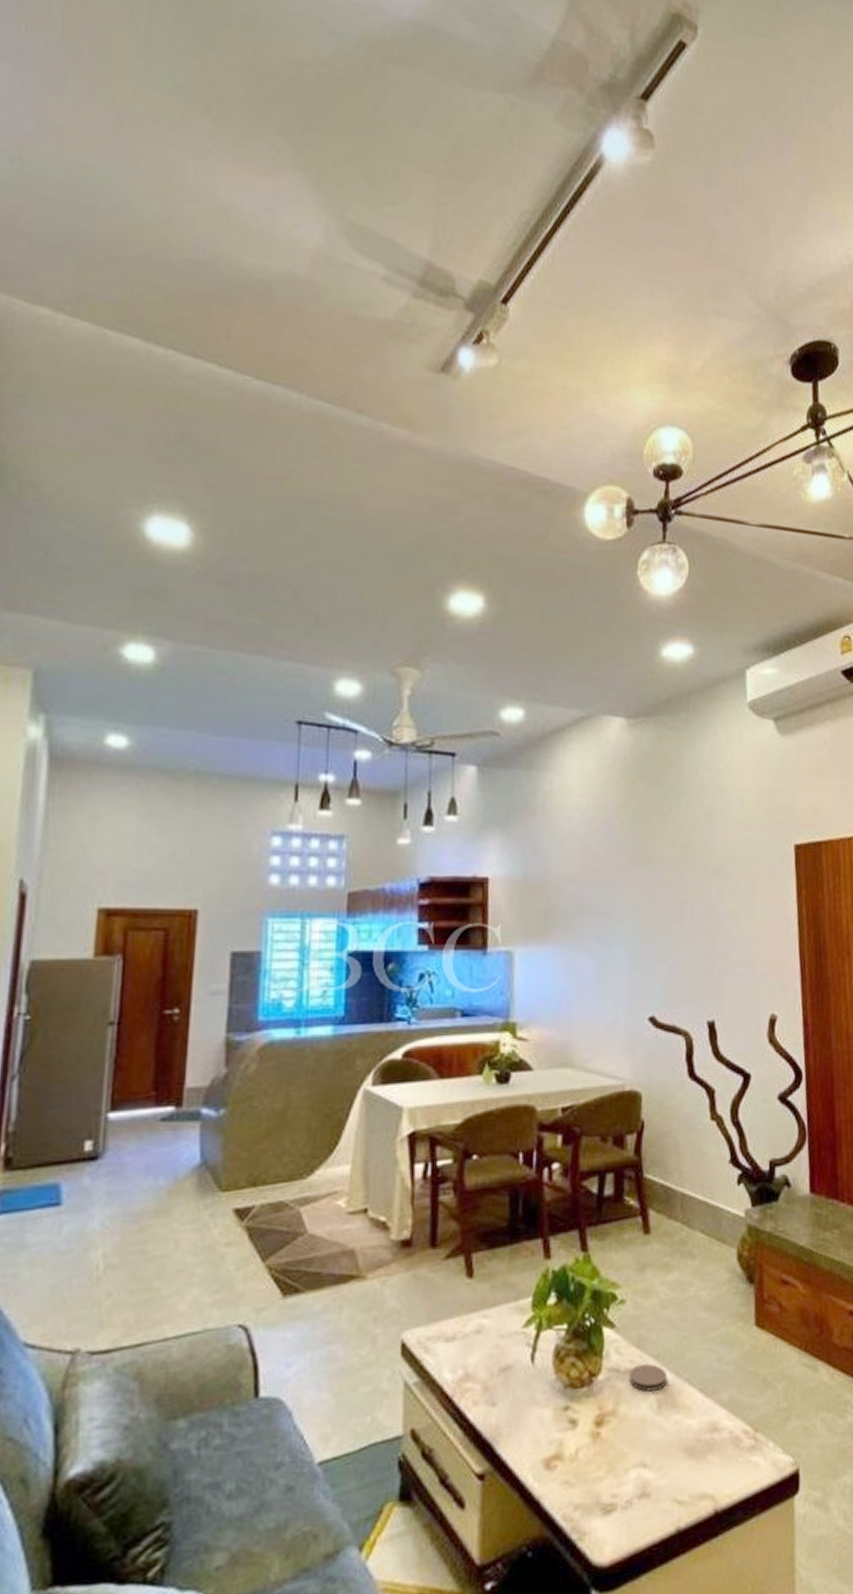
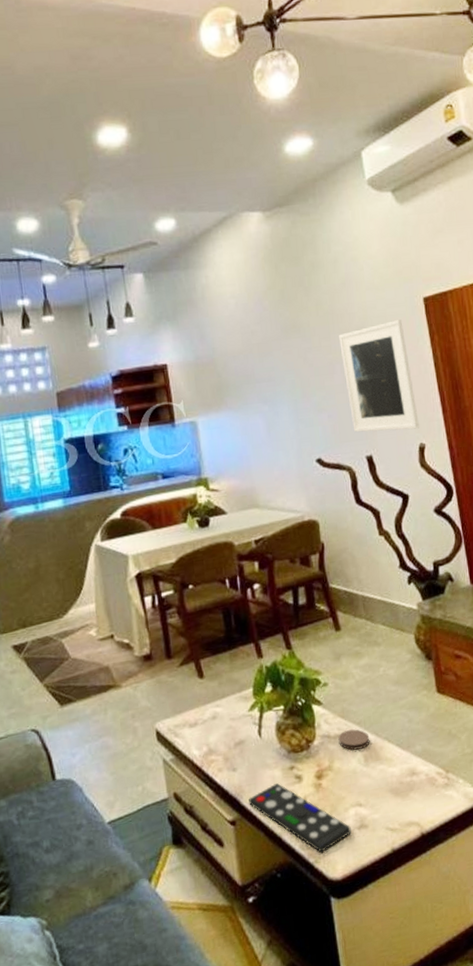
remote control: none [506,1428,629,1527] -> present [249,783,351,852]
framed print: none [694,866,773,996] -> present [339,320,419,432]

